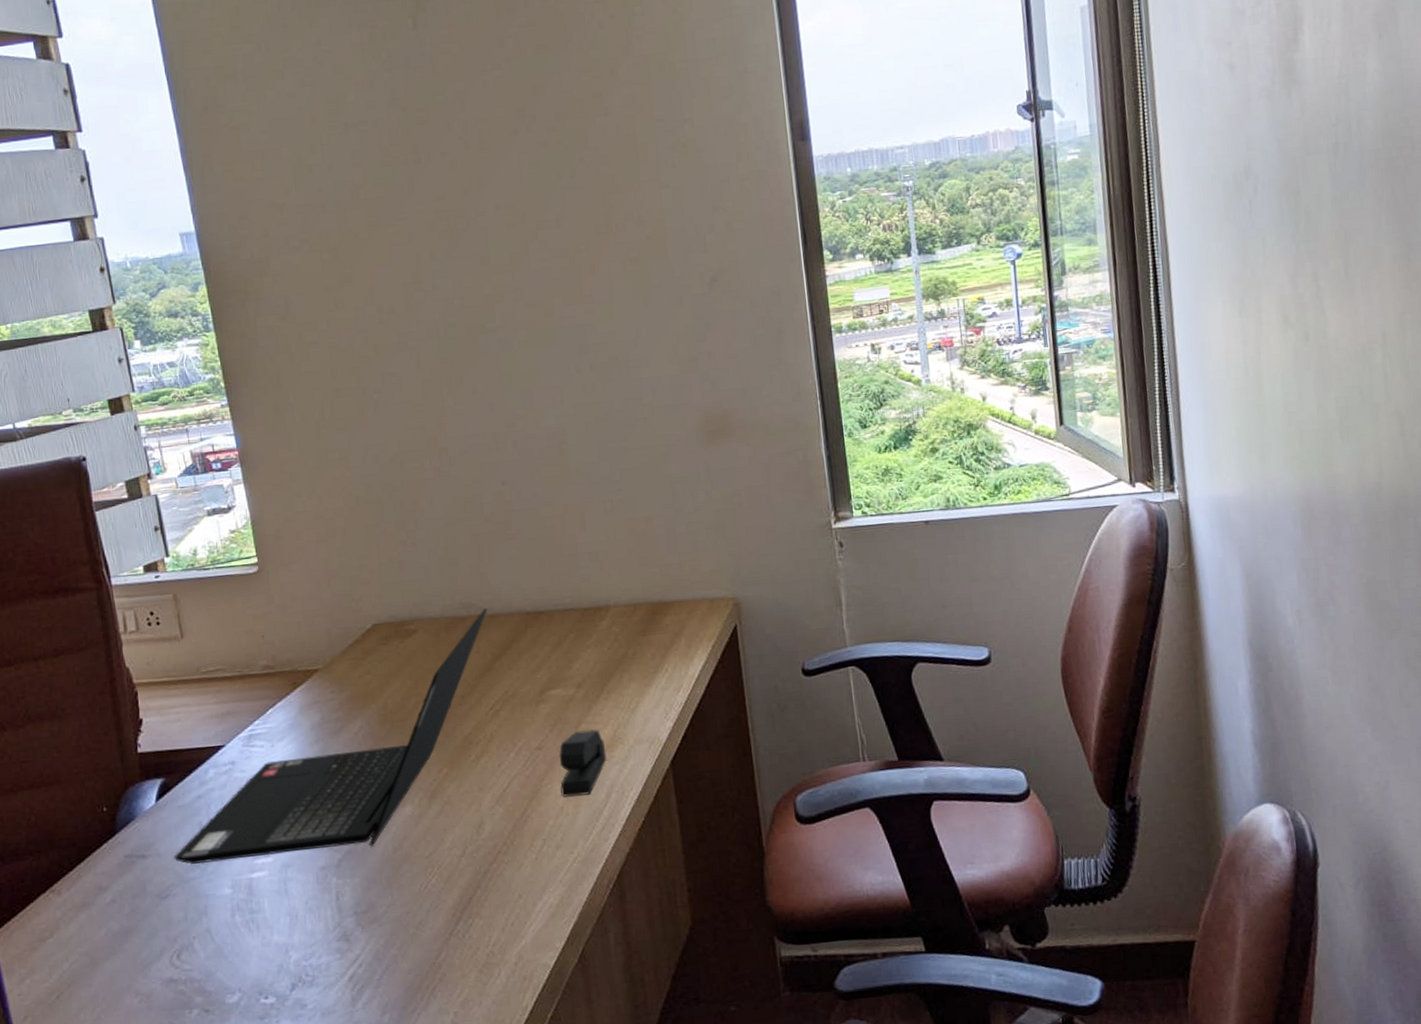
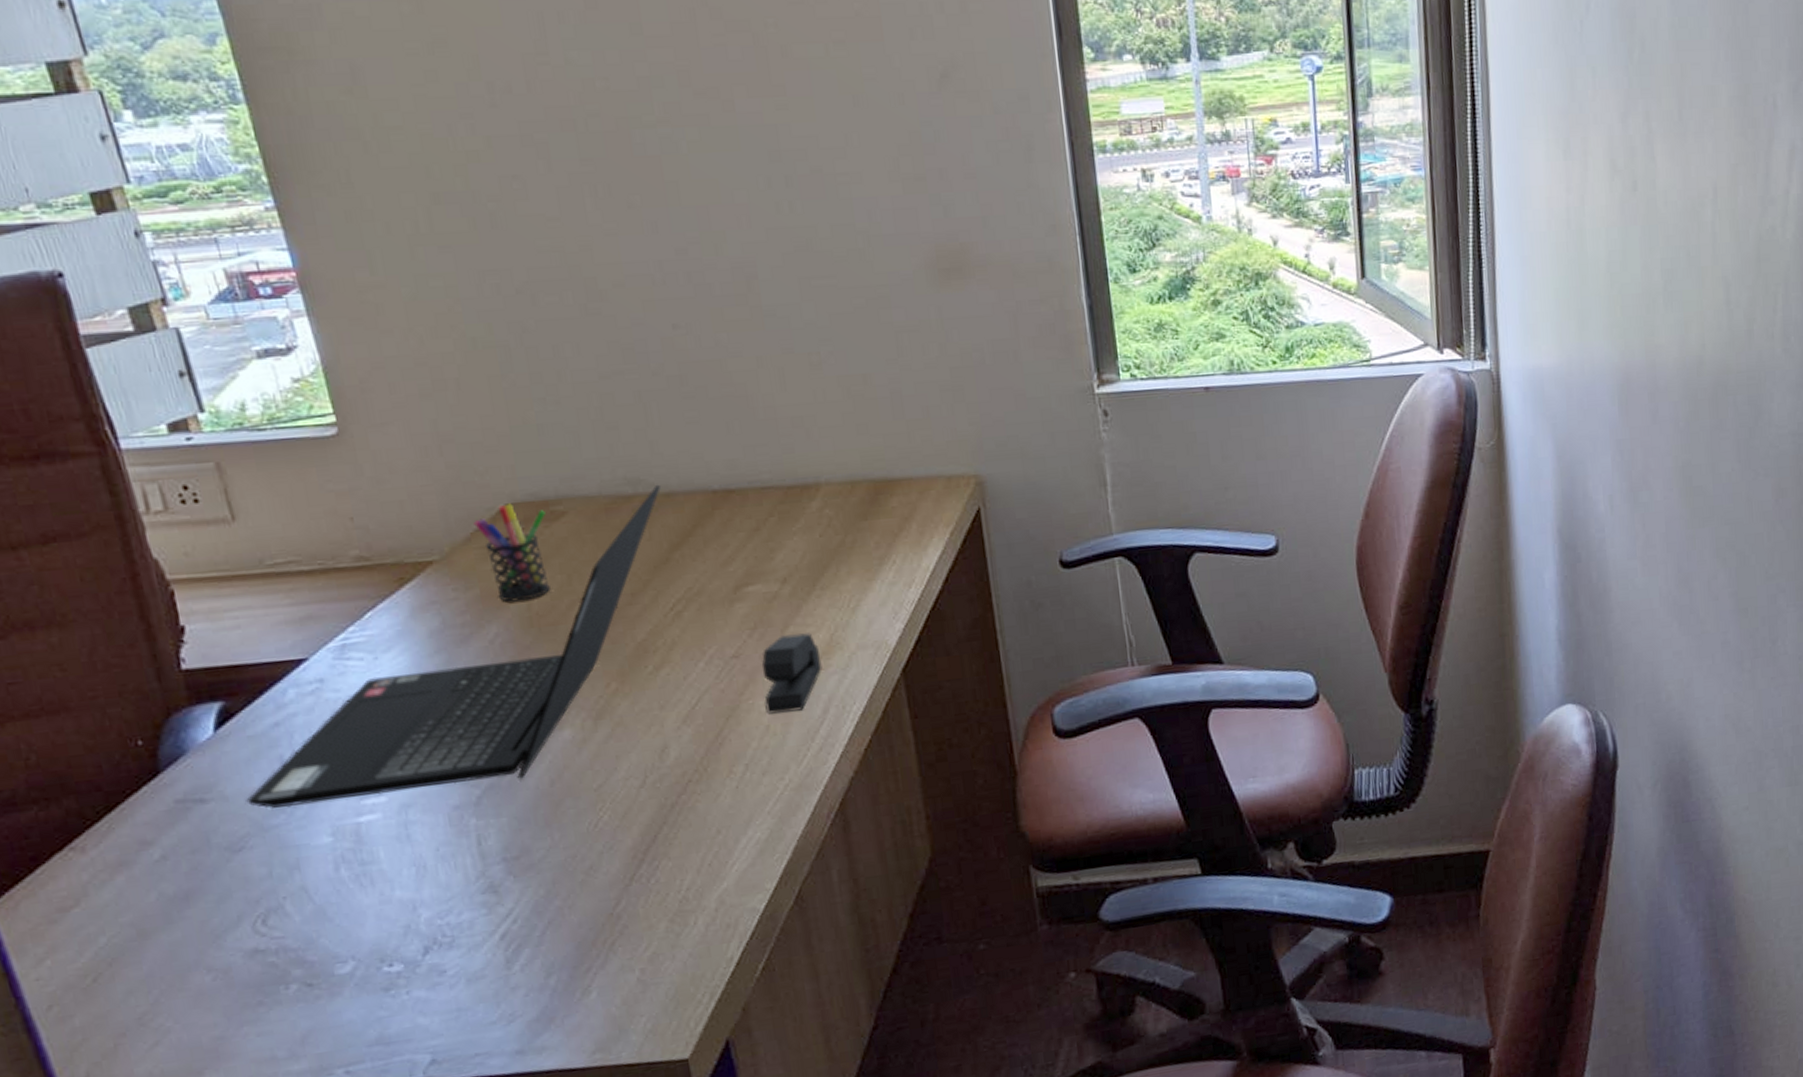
pen holder: none [349,624,402,702] -> present [474,503,550,602]

